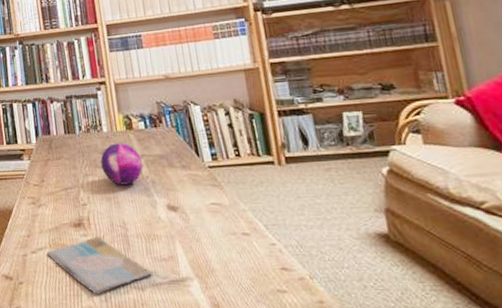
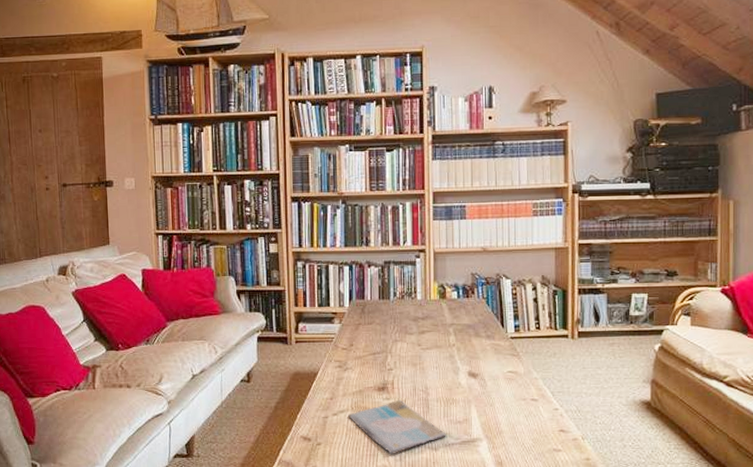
decorative orb: present [100,143,143,185] -> none [411,311,450,352]

